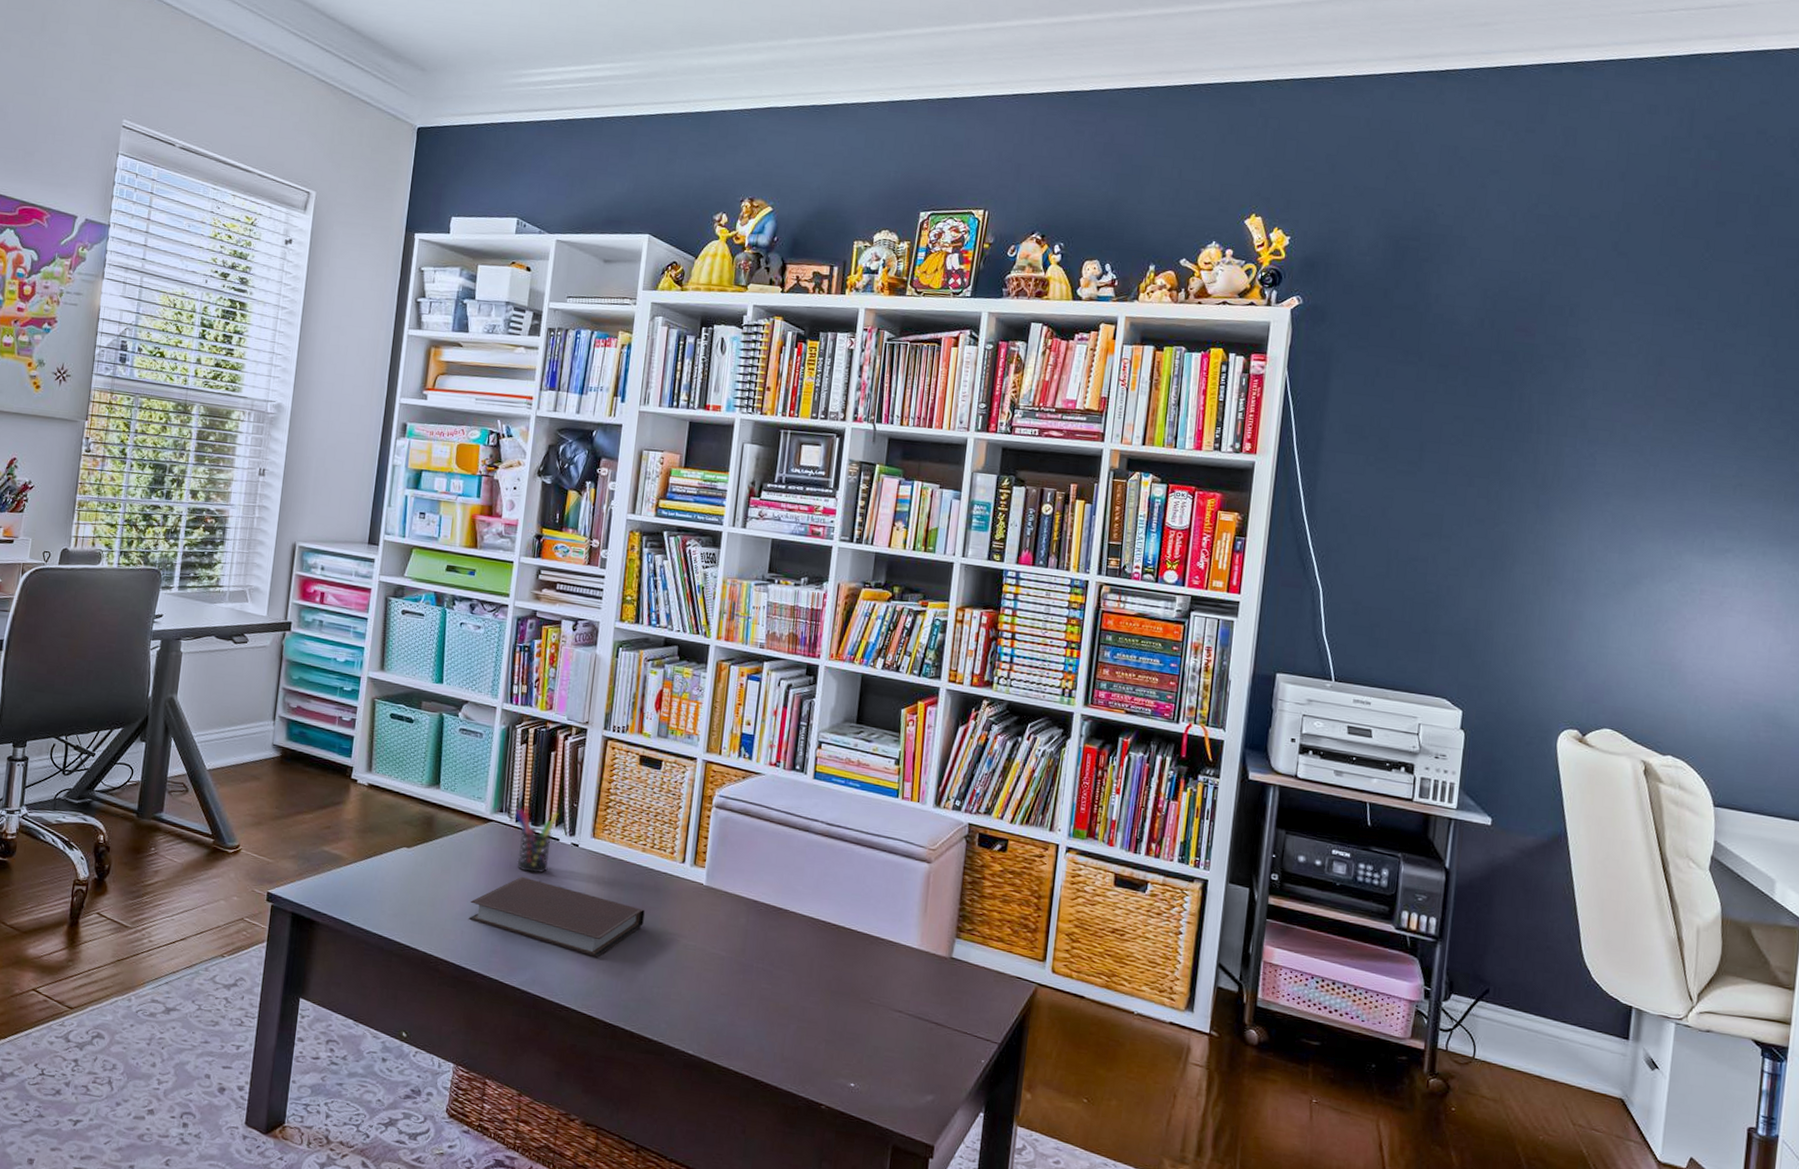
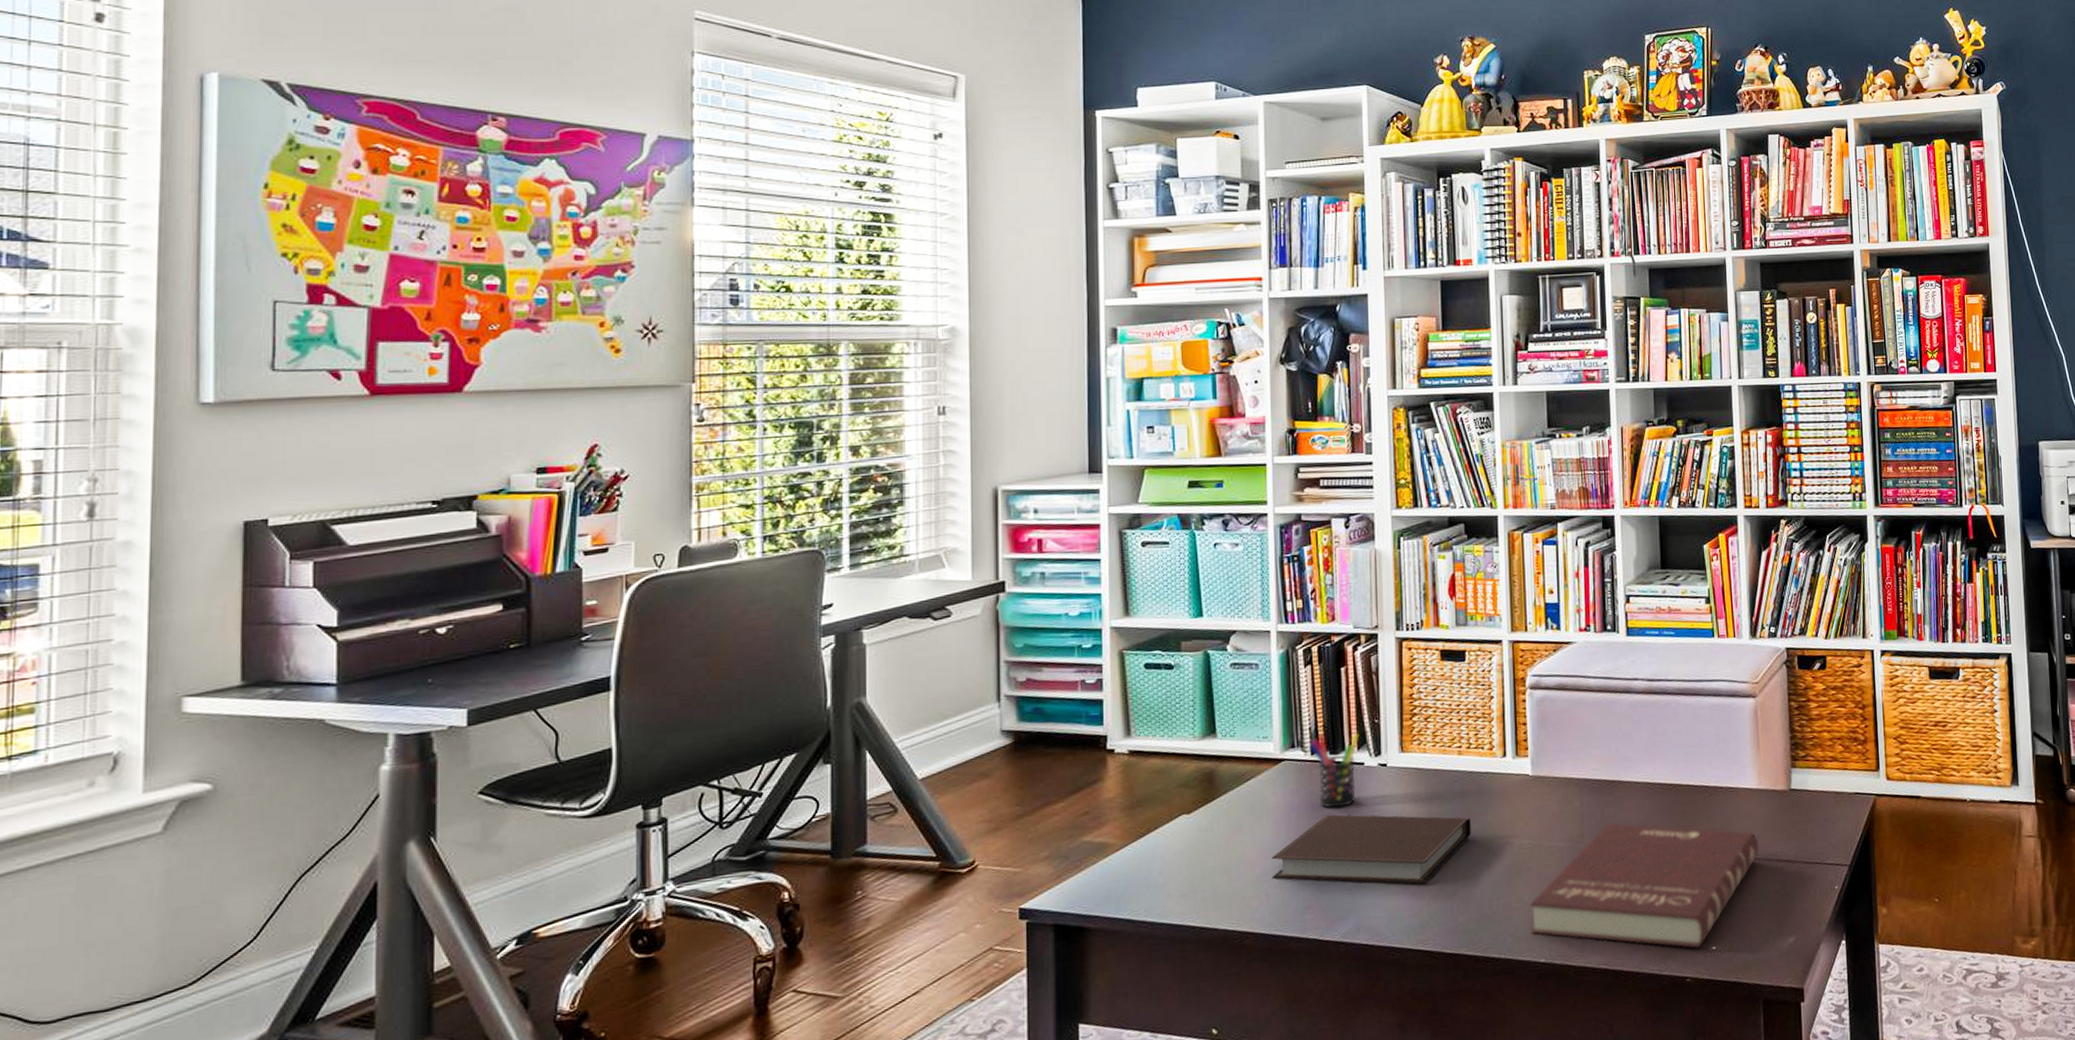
book: none [684,946,912,1081] -> present [1530,823,1759,948]

